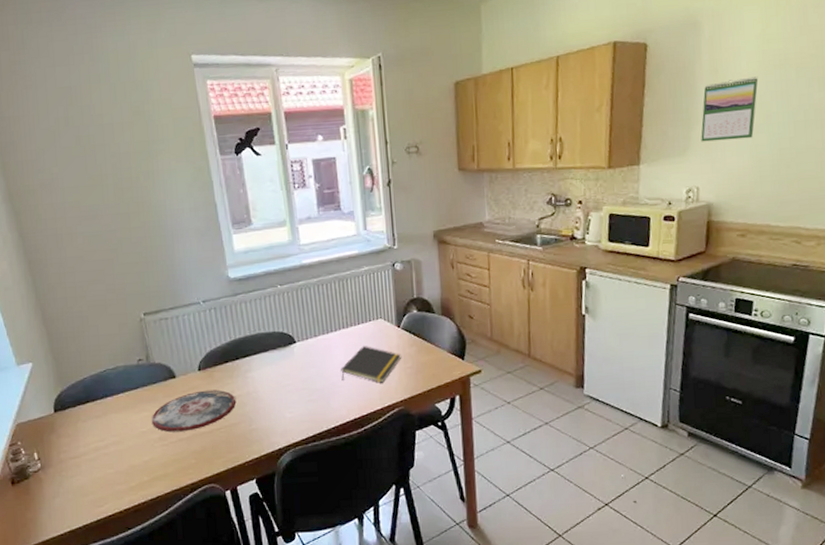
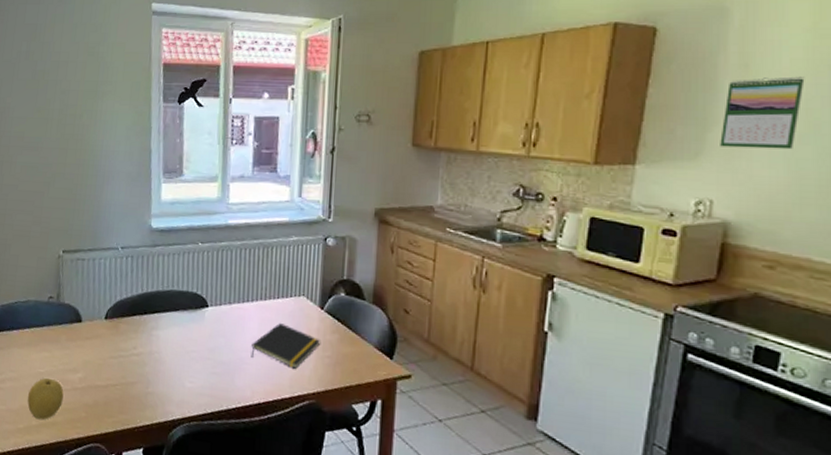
fruit: none [134,435,171,475] -> present [27,378,64,420]
plate: present [151,389,237,433] -> none [50,340,137,382]

